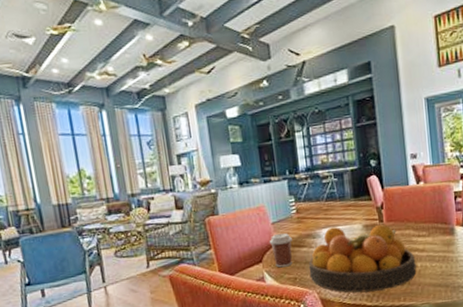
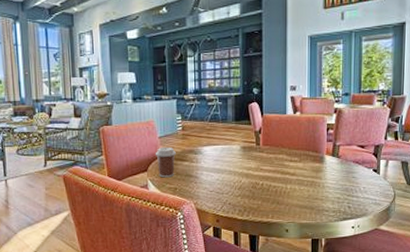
fruit bowl: present [308,224,417,293] -> none [188,146,286,207]

